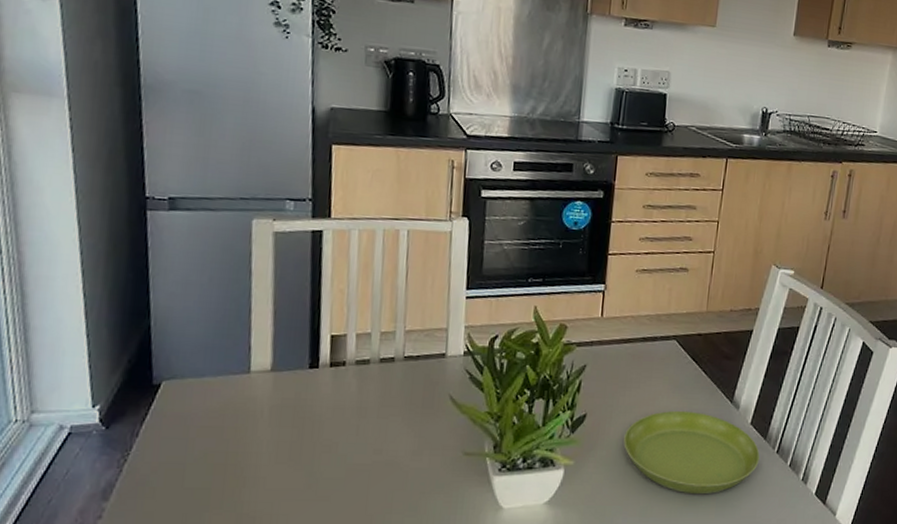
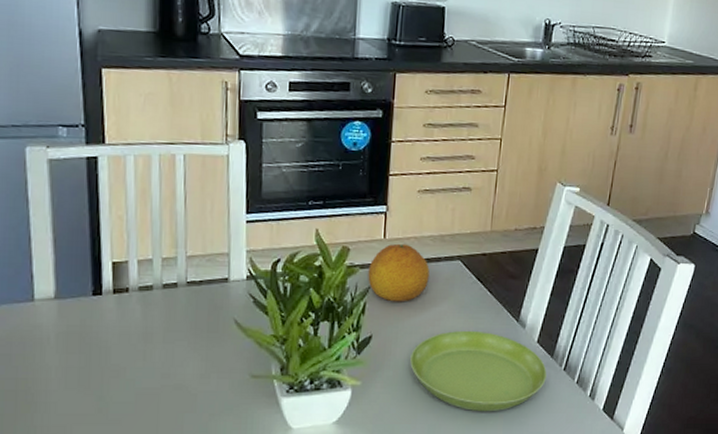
fruit: none [584,322,646,381] -> present [368,243,430,302]

